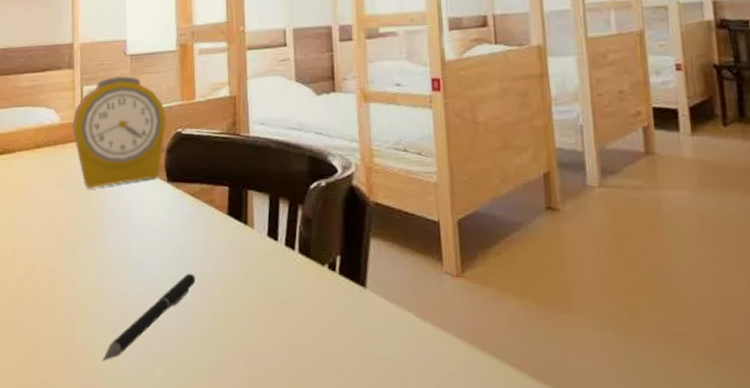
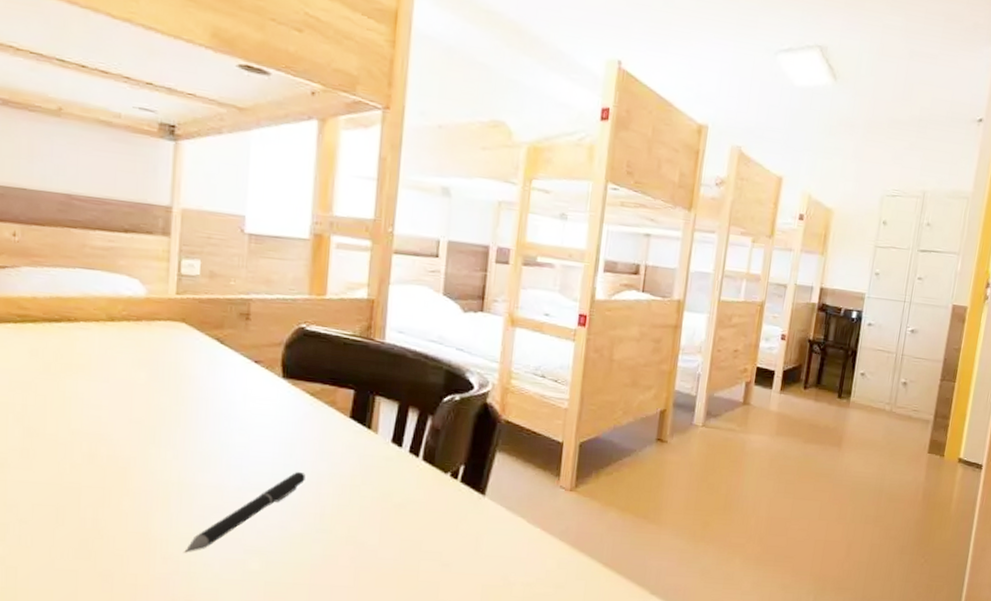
alarm clock: present [72,76,167,189] -> none [163,254,289,375]

